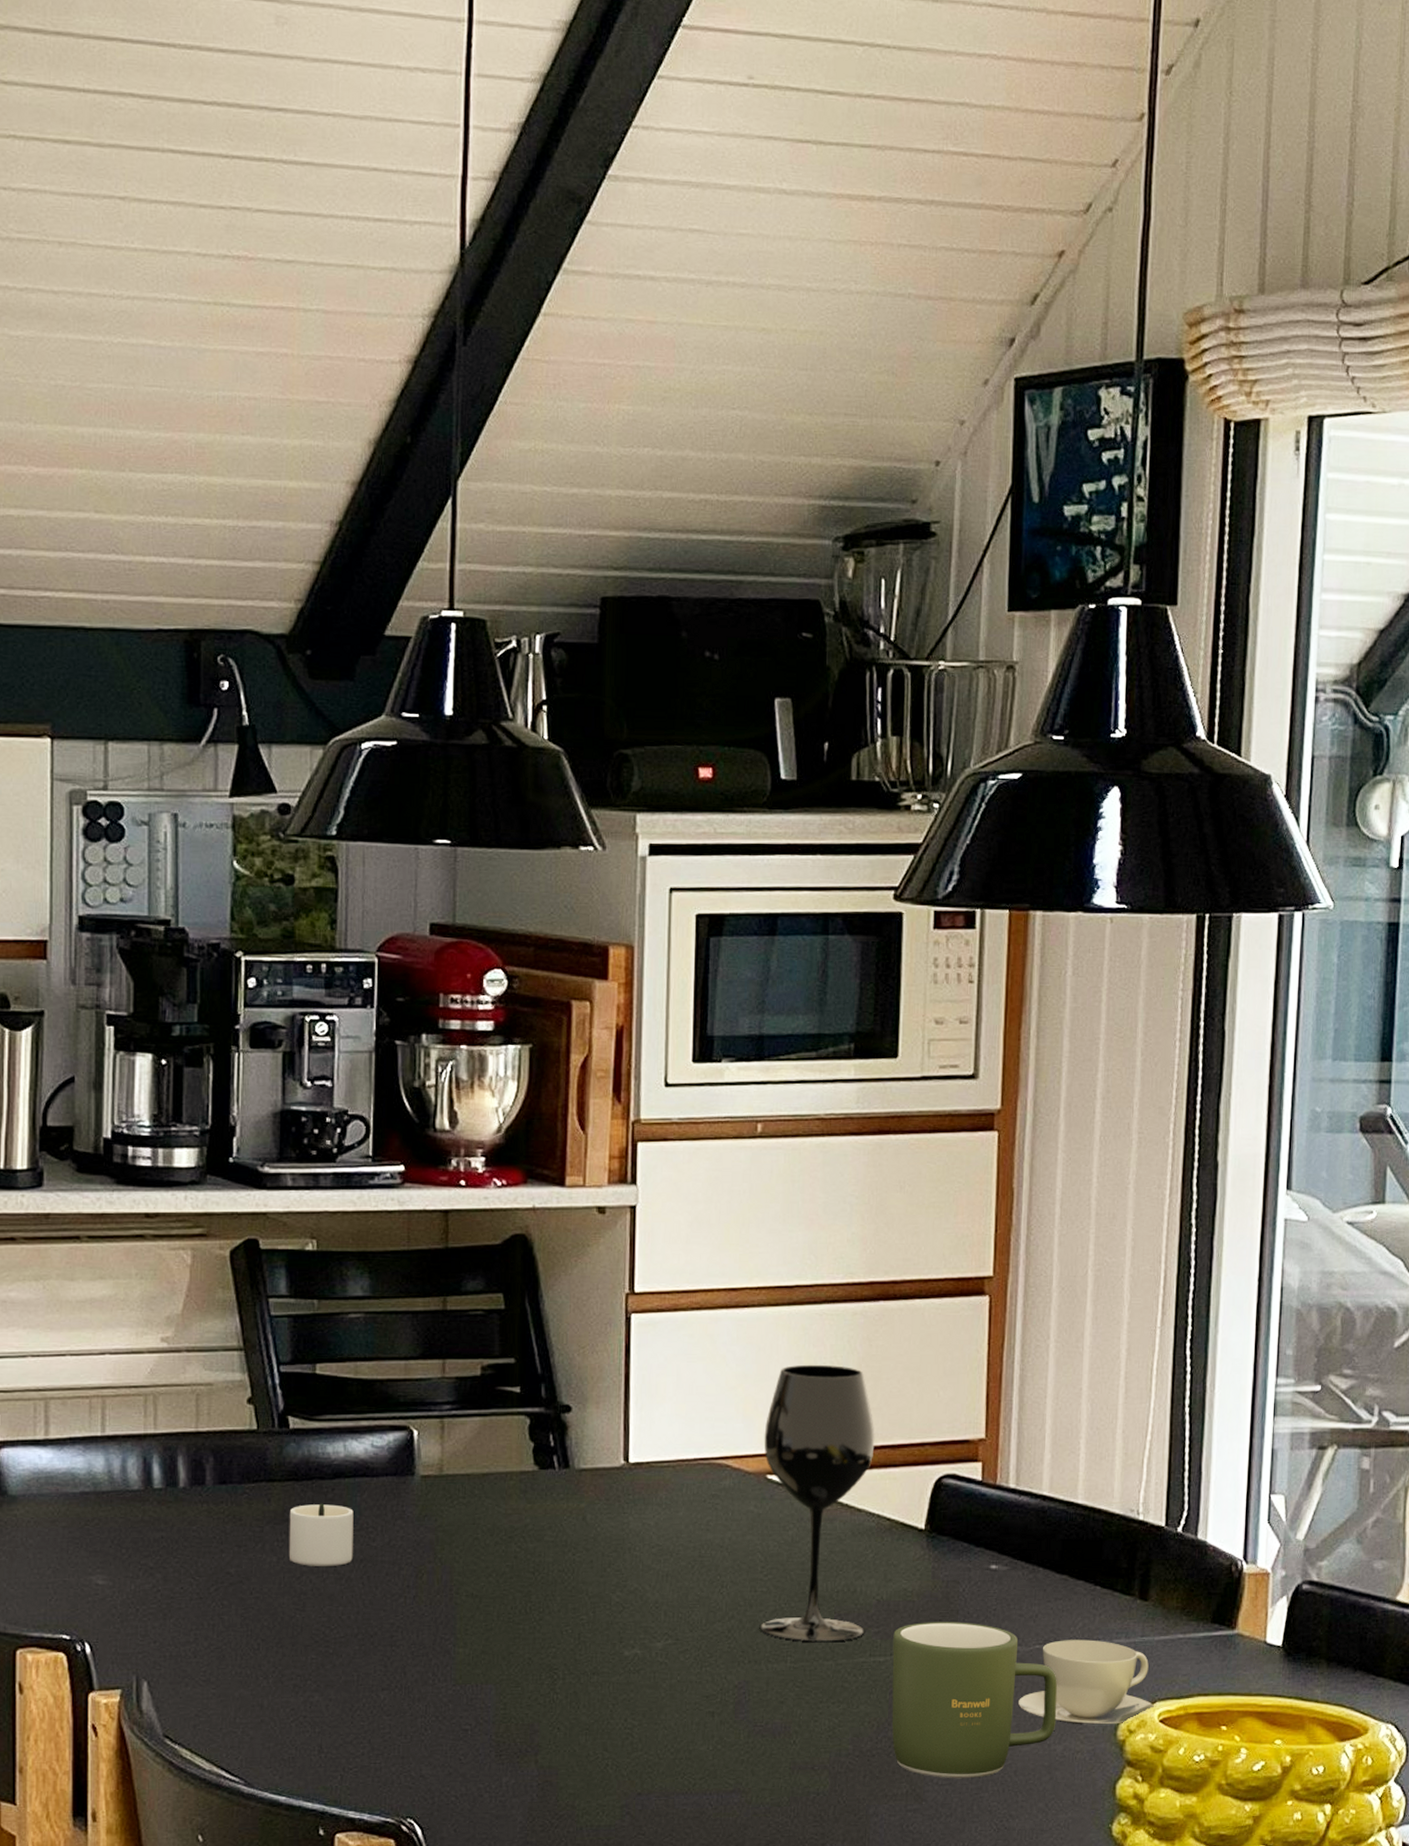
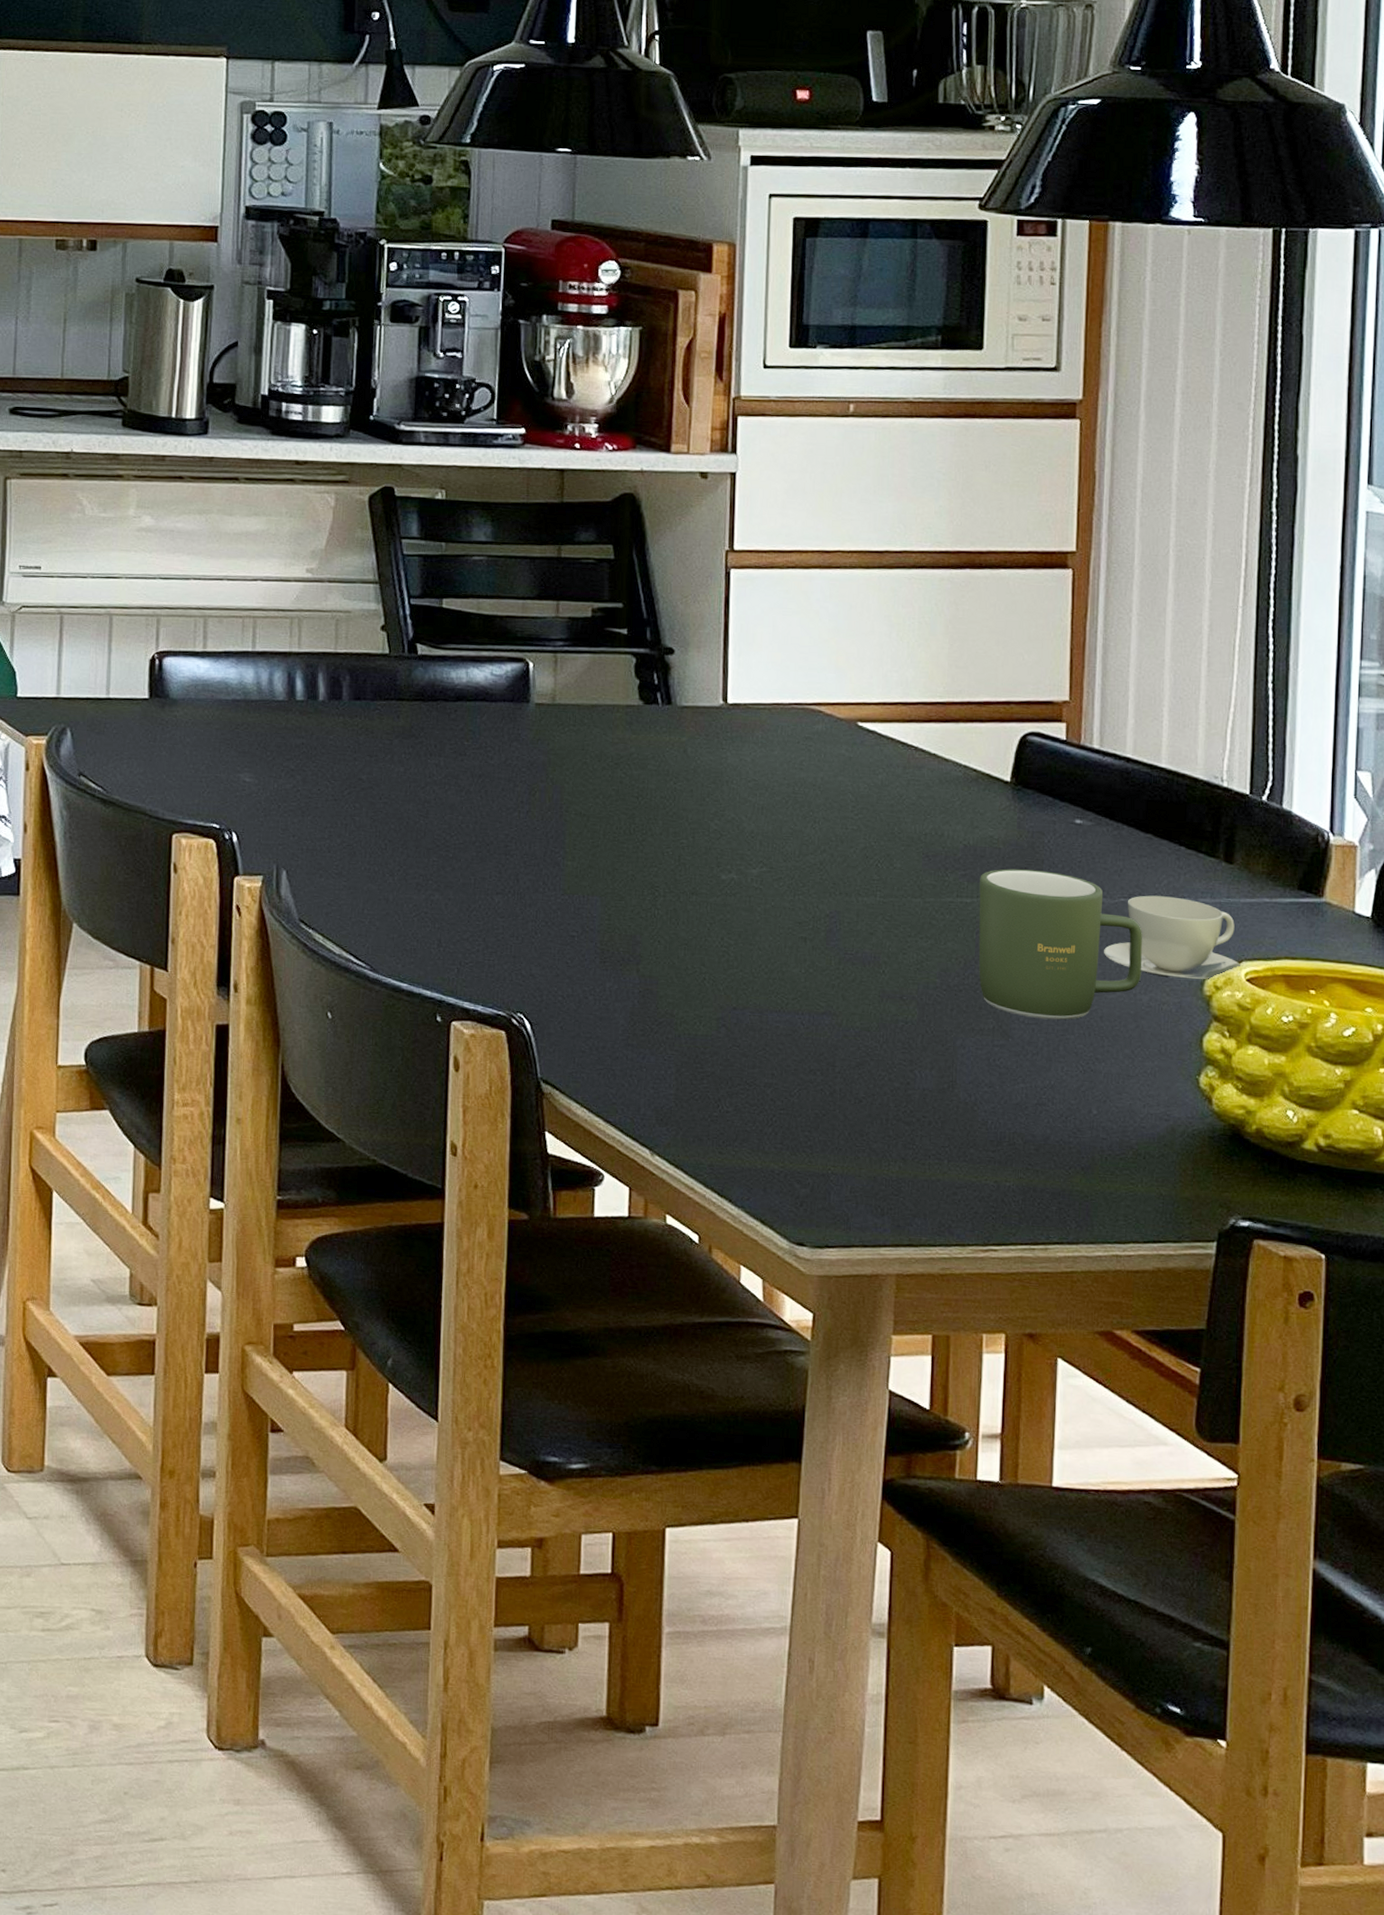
candle: present [288,1503,354,1566] -> none [414,722,474,779]
wineglass: present [759,1364,875,1642] -> none [850,623,962,881]

